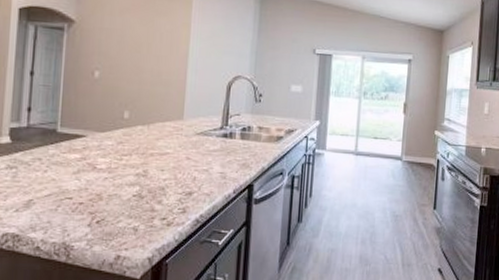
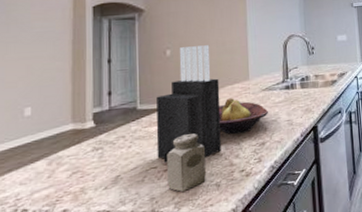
knife block: none [73,70,150,197] -> present [156,45,221,163]
salt shaker: none [82,168,126,229] -> present [167,133,206,192]
fruit bowl: none [143,137,200,179] -> present [219,98,268,135]

